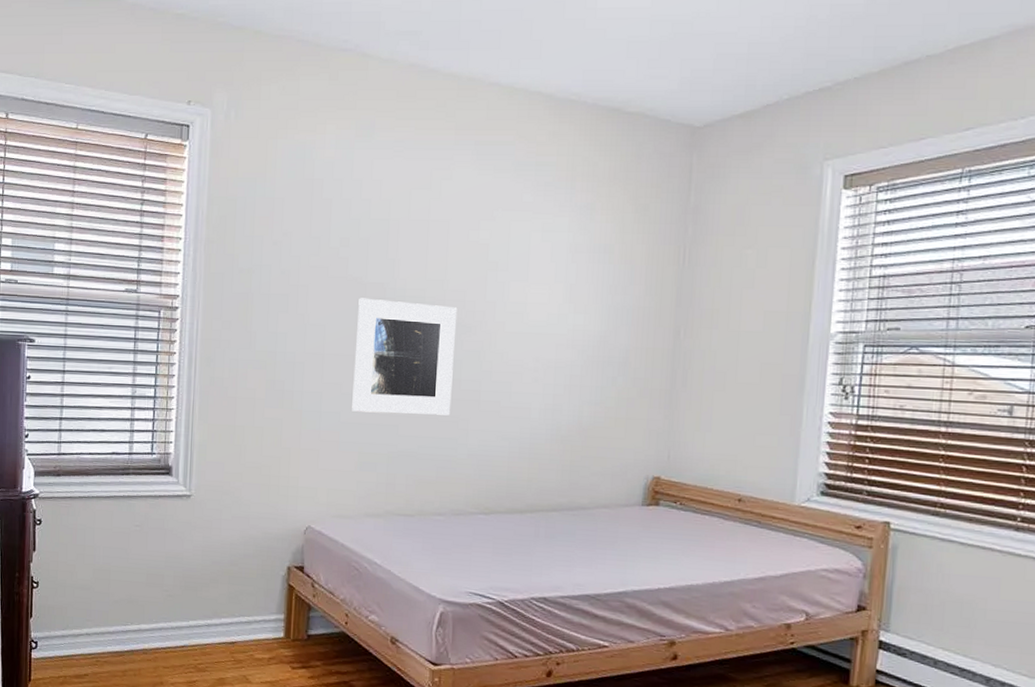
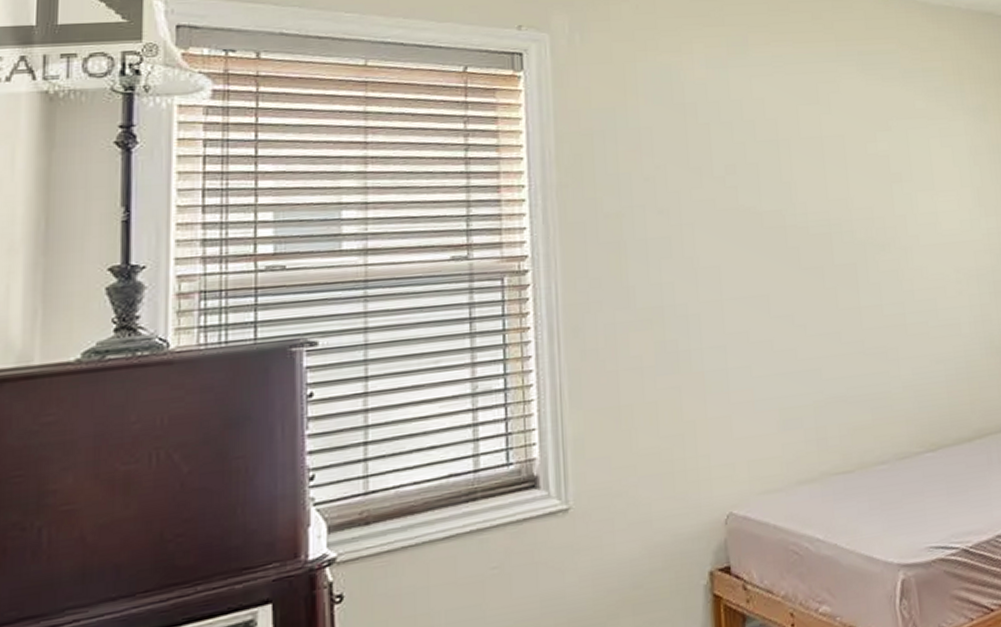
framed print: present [352,298,458,416] -> none [755,226,877,362]

